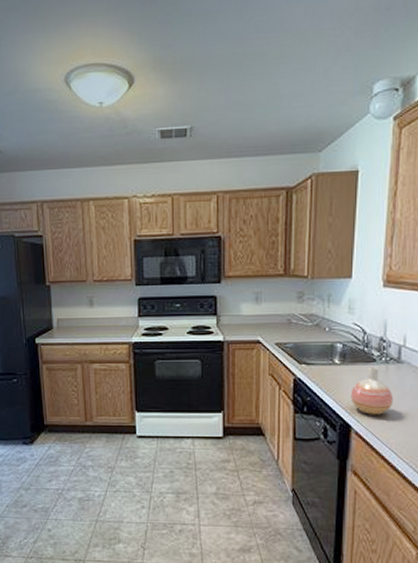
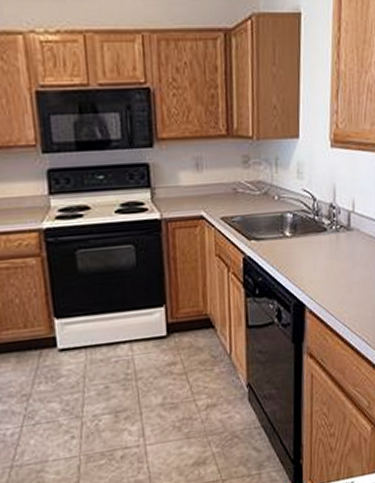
vase: present [350,367,394,415] -> none [303,236,345,290]

